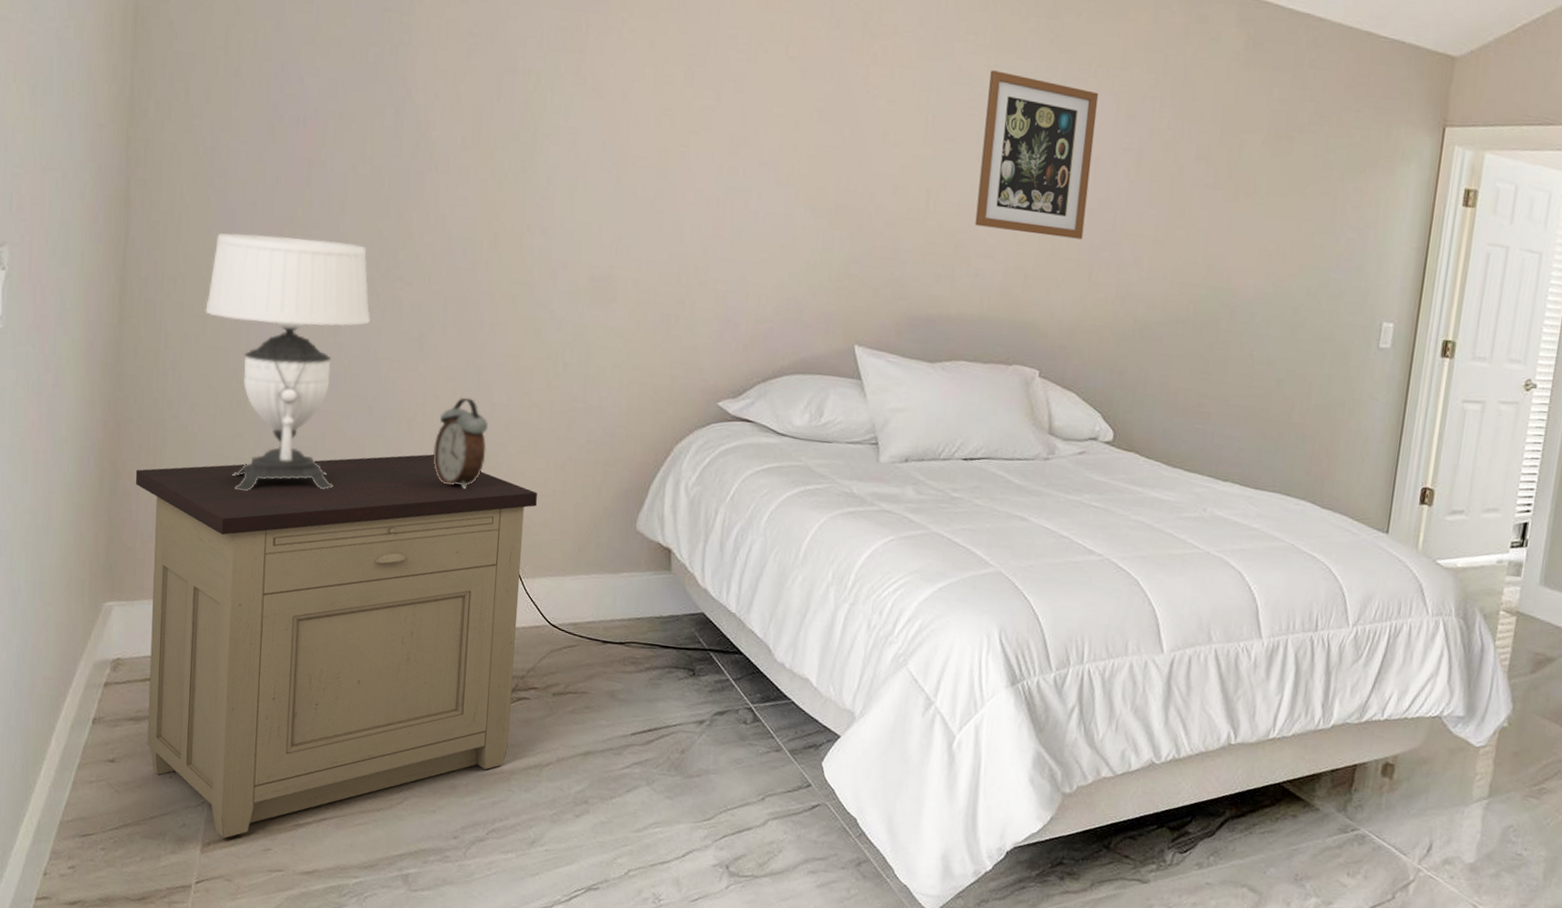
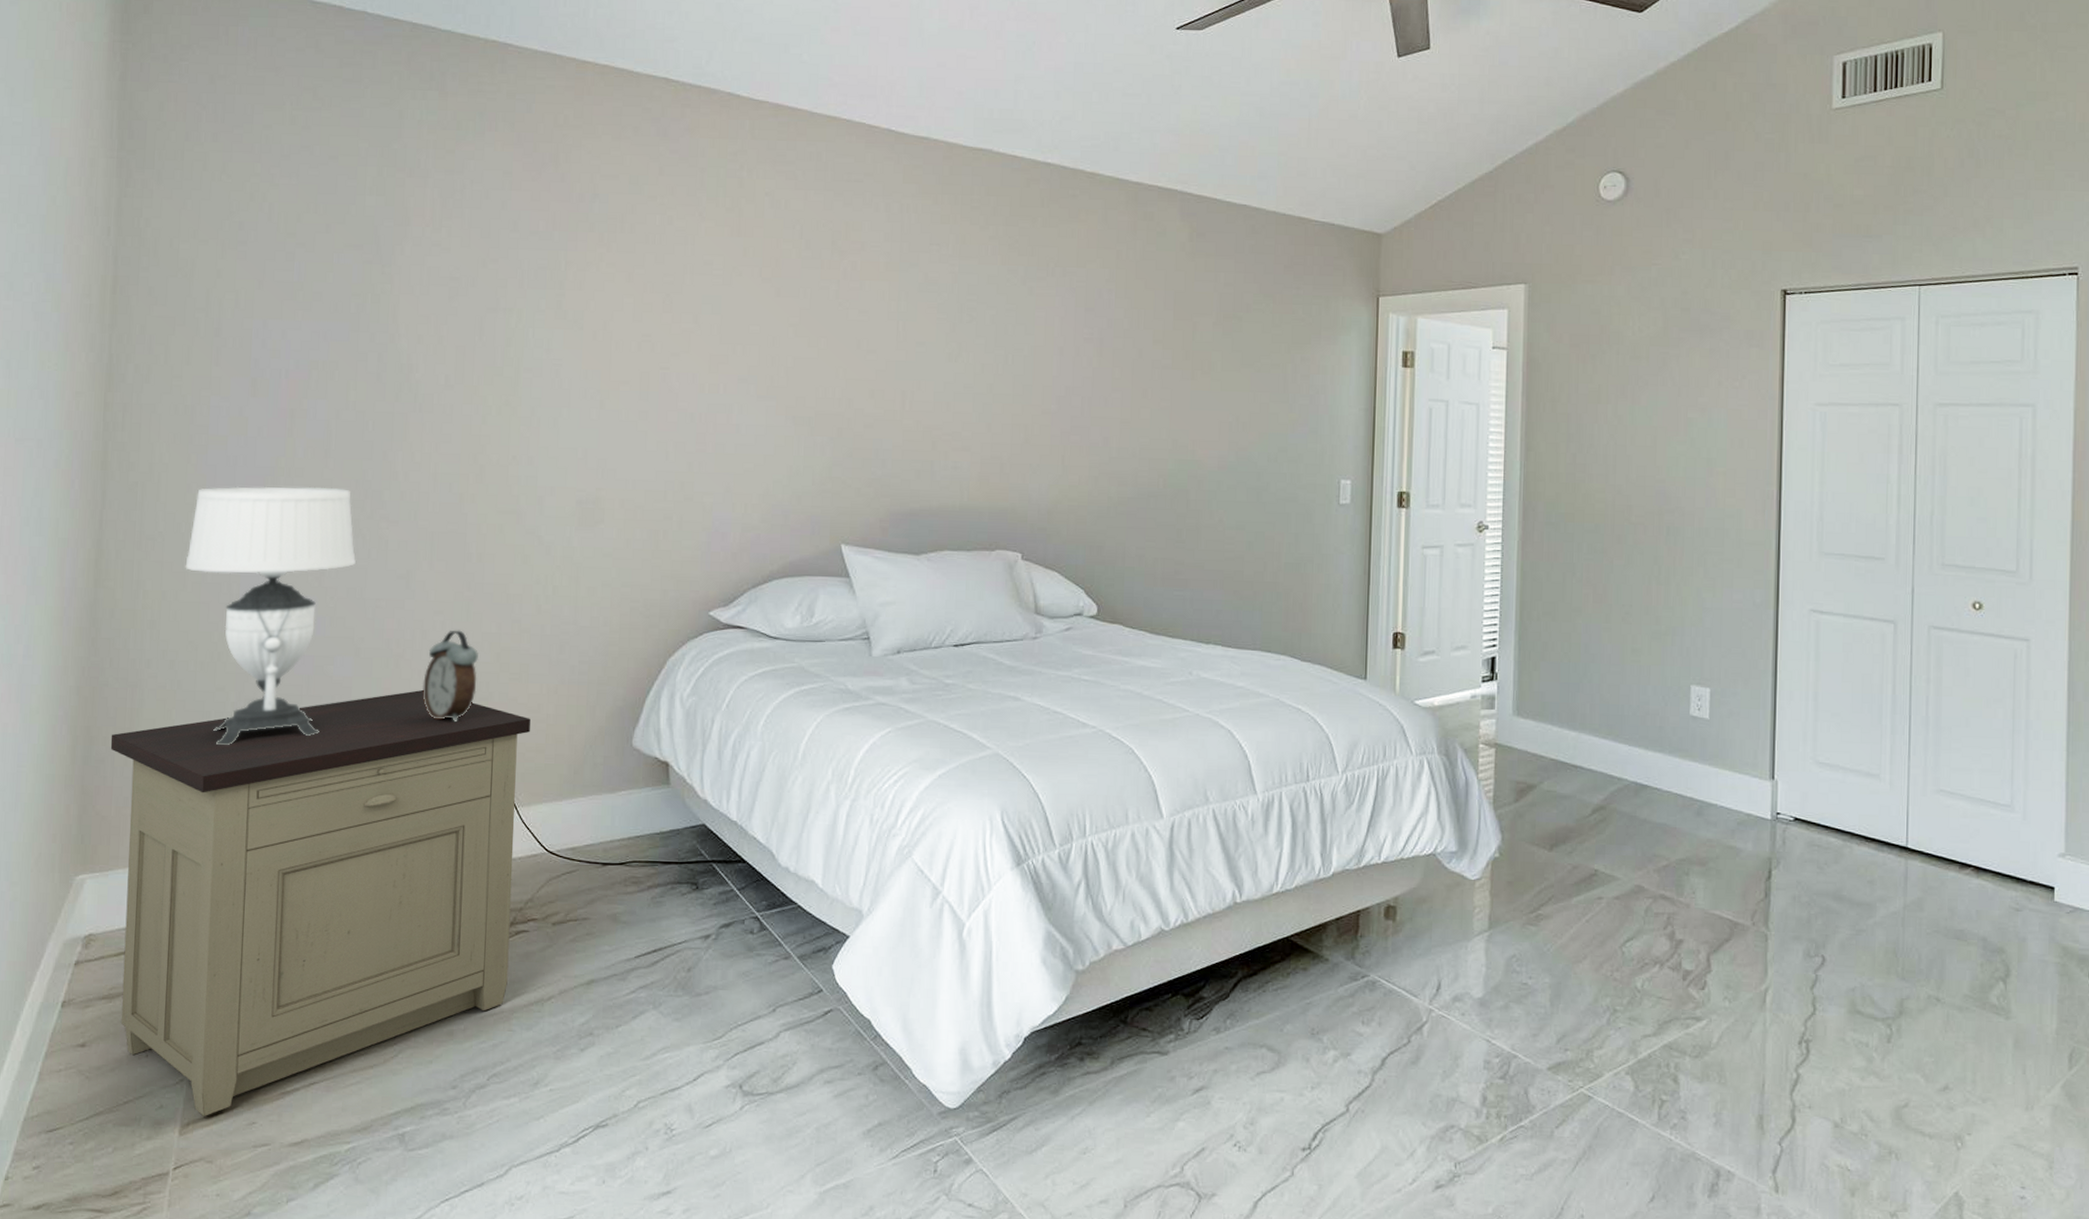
wall art: present [975,70,1099,240] -> none [950,276,1058,426]

